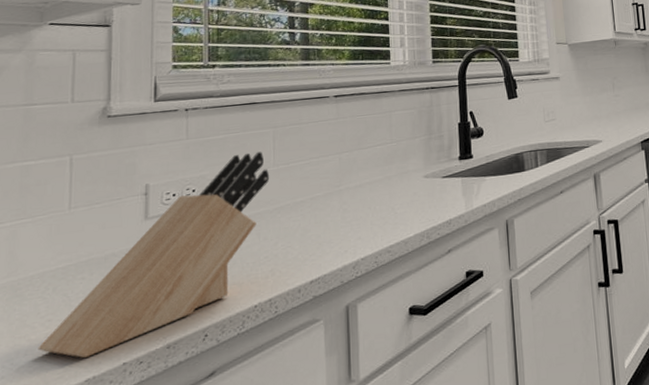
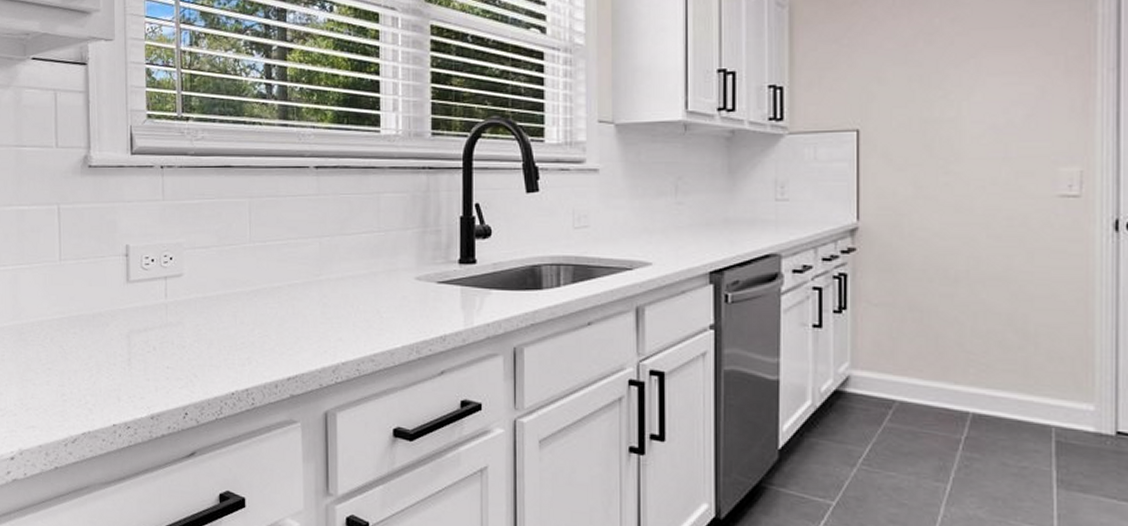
knife block: present [37,151,270,358] -> none [41,223,246,411]

